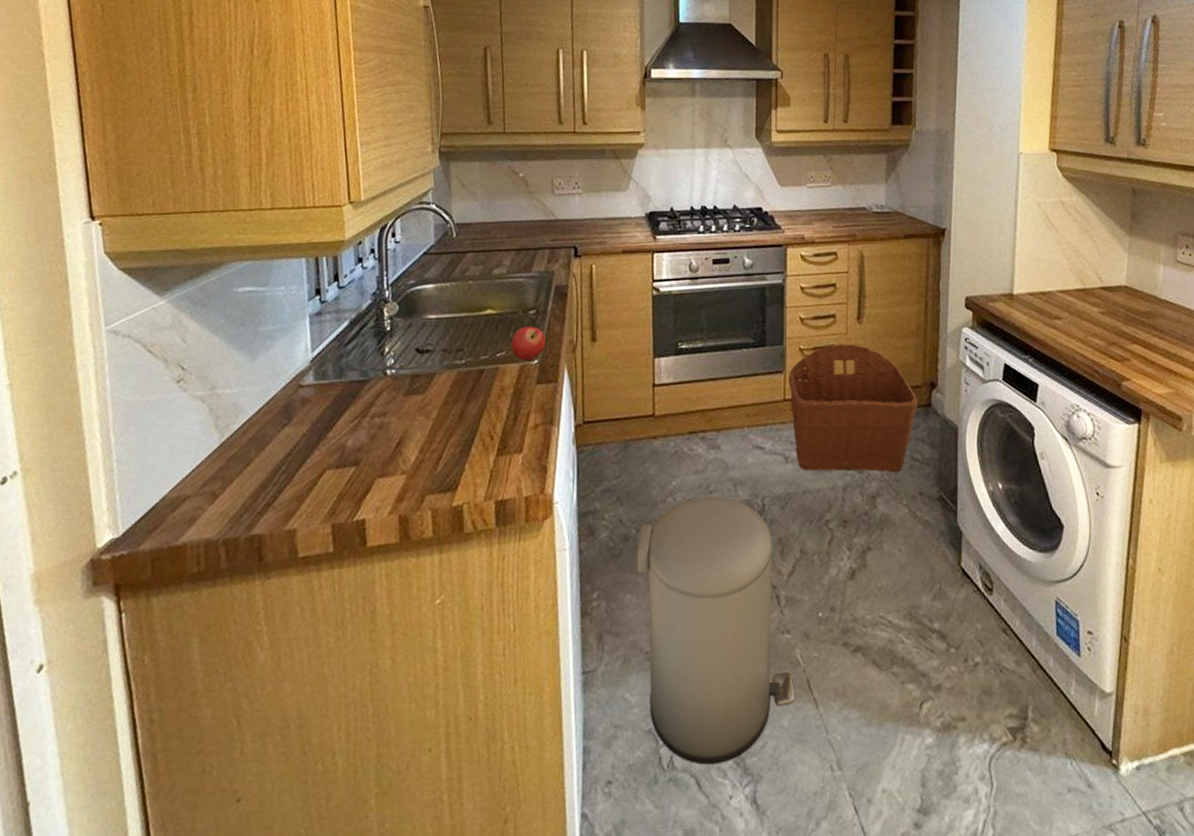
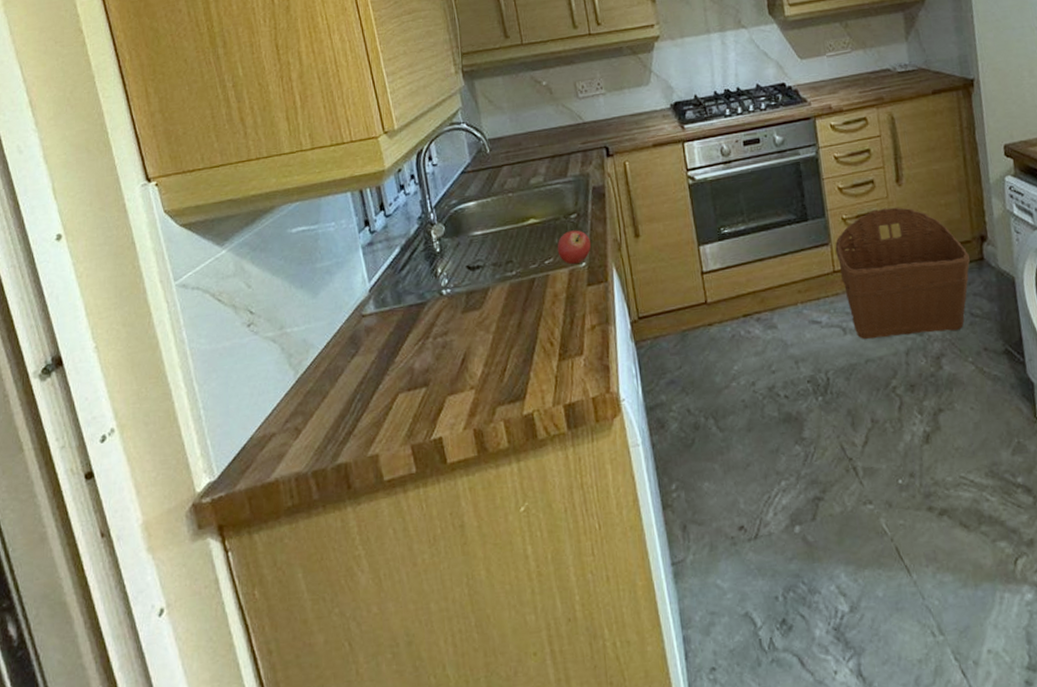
pedal bin: present [637,497,795,765] -> none [708,376,887,643]

